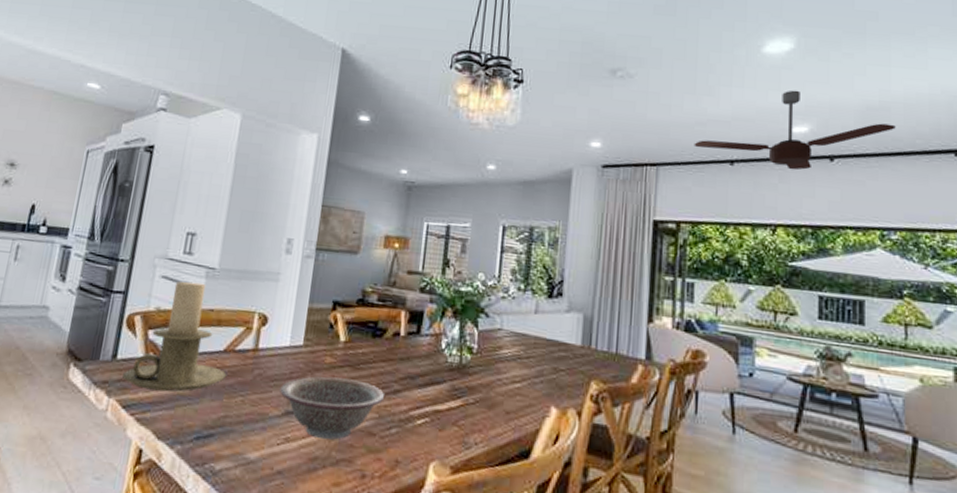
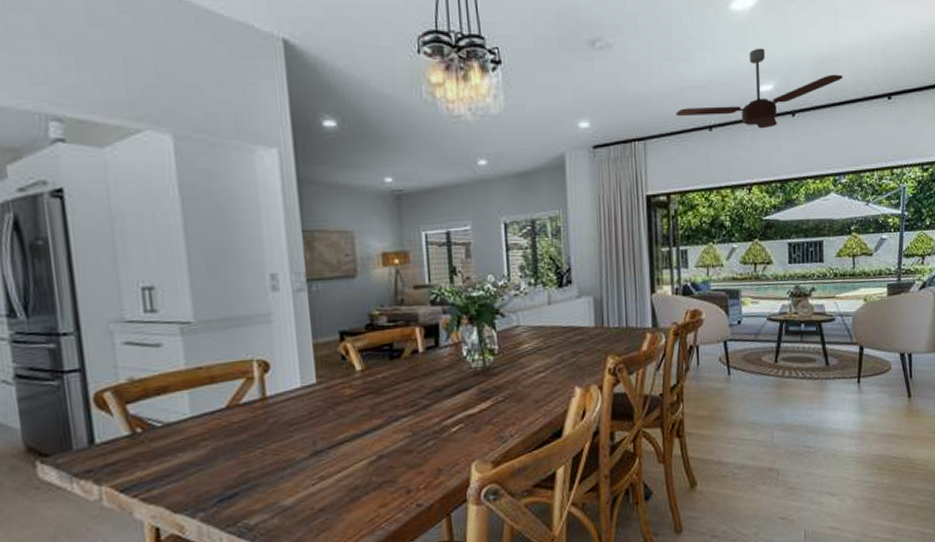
candle holder: present [121,281,227,392] -> none [107,341,237,468]
decorative bowl: present [280,376,385,440] -> none [302,404,415,469]

